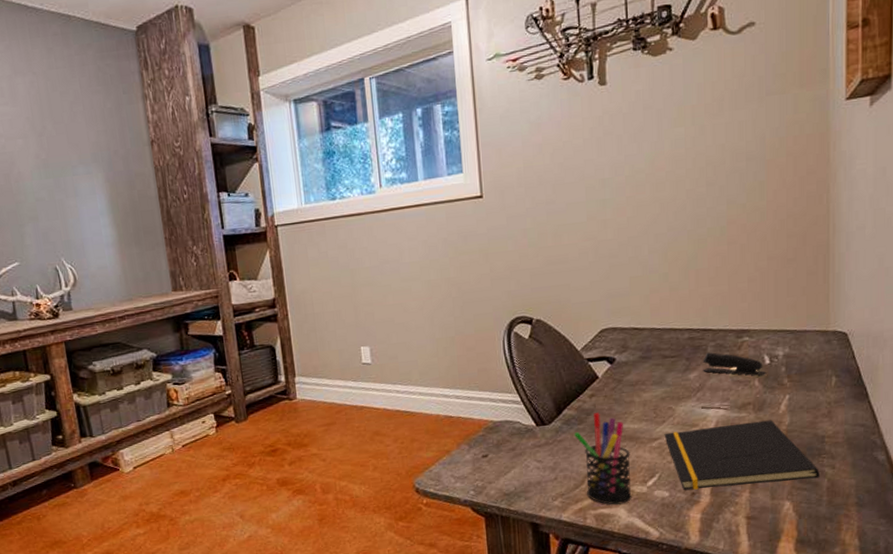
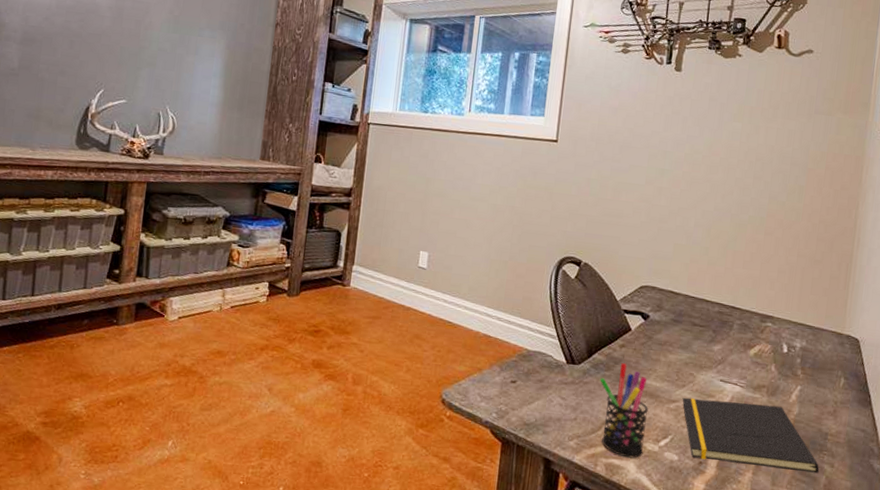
stapler: present [703,352,767,376] -> none [726,329,784,362]

